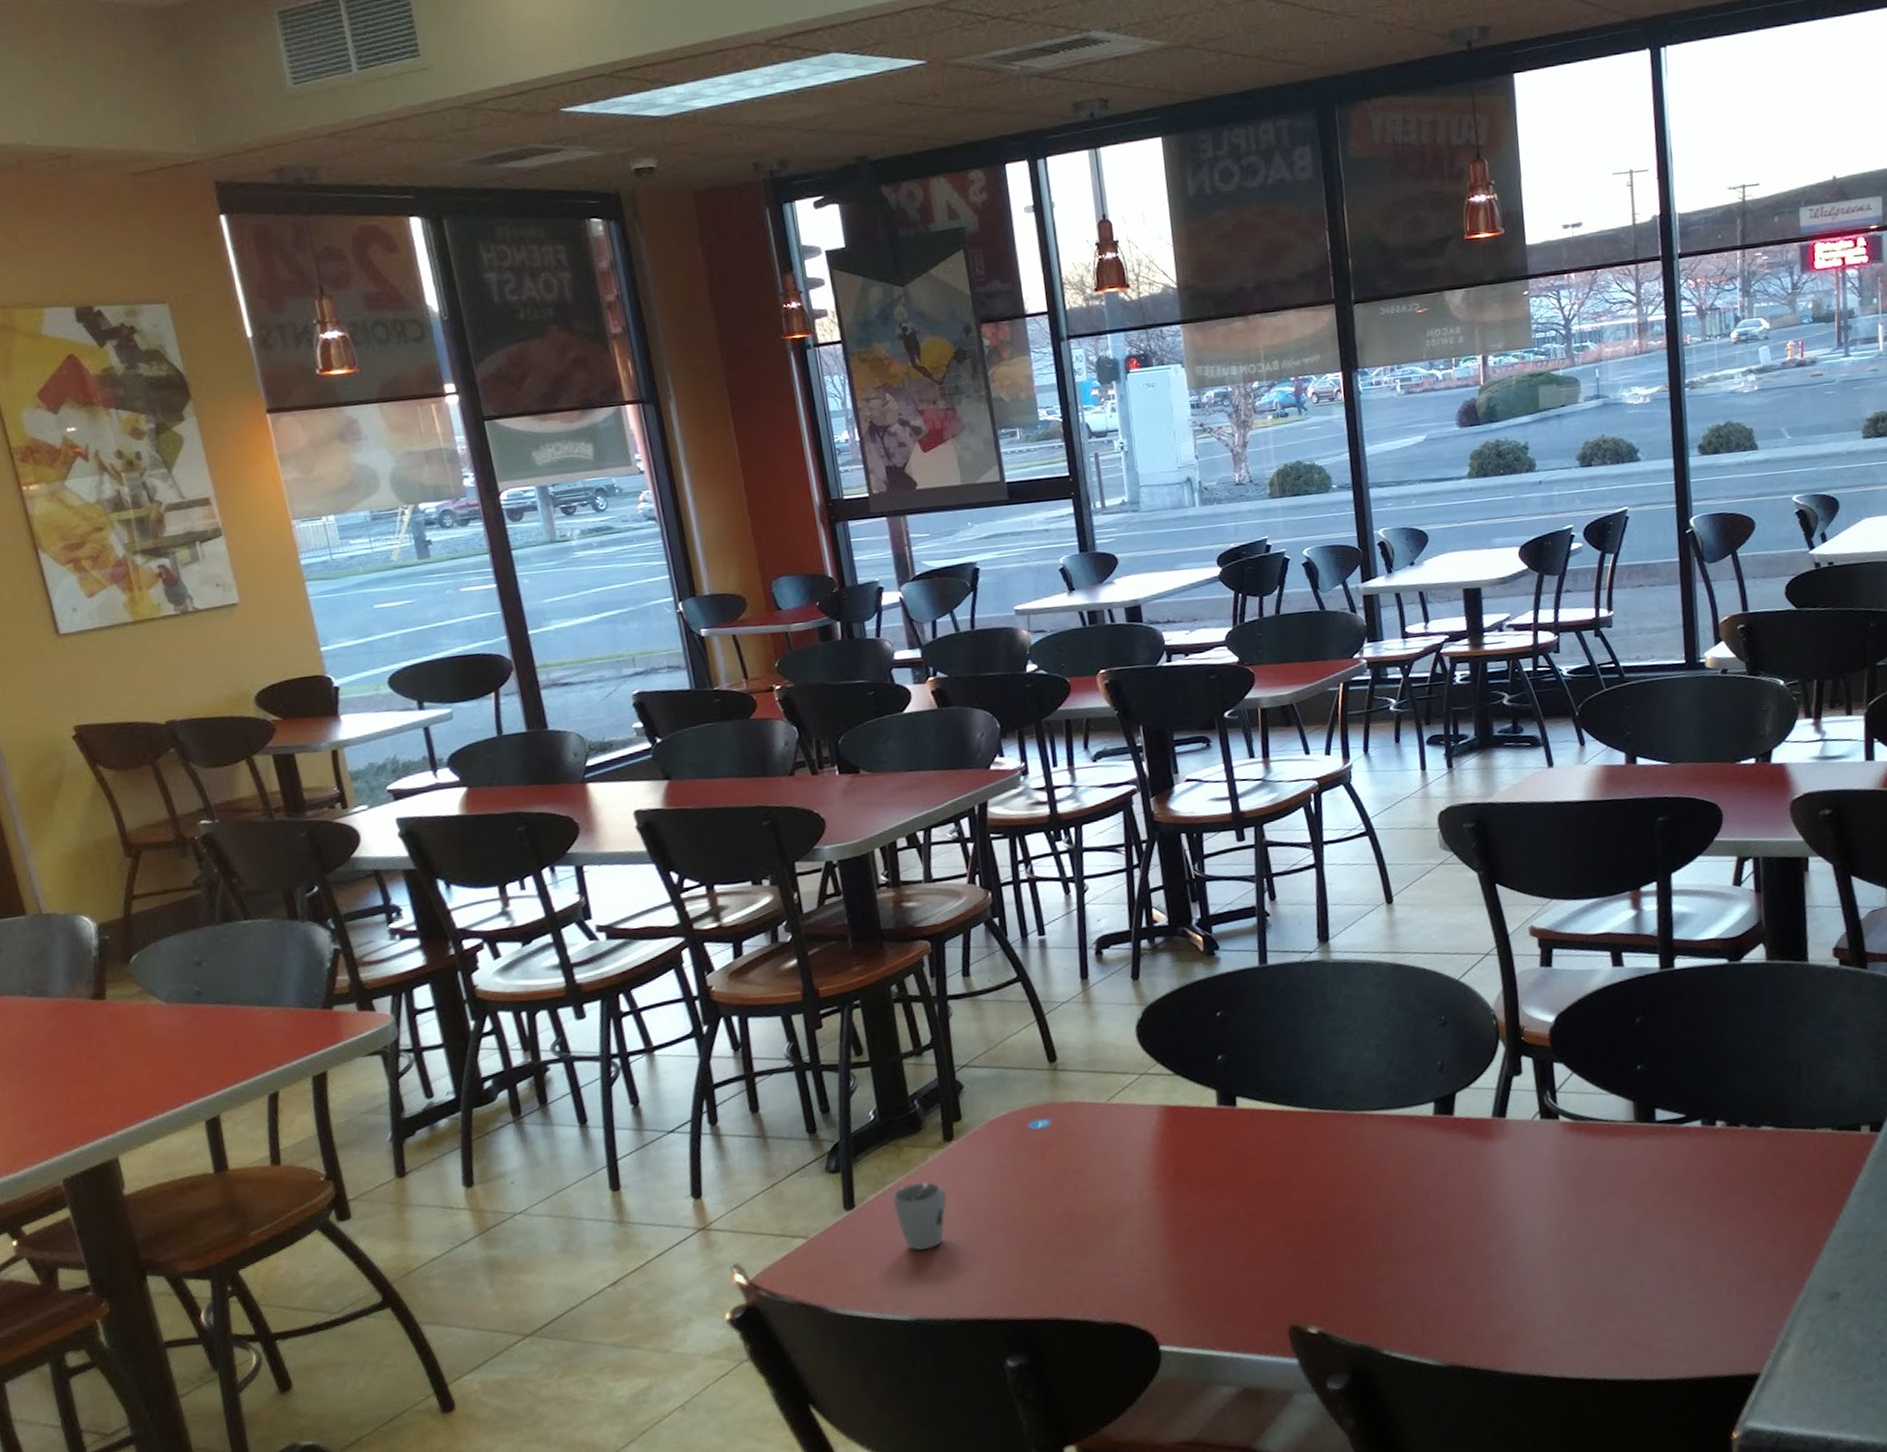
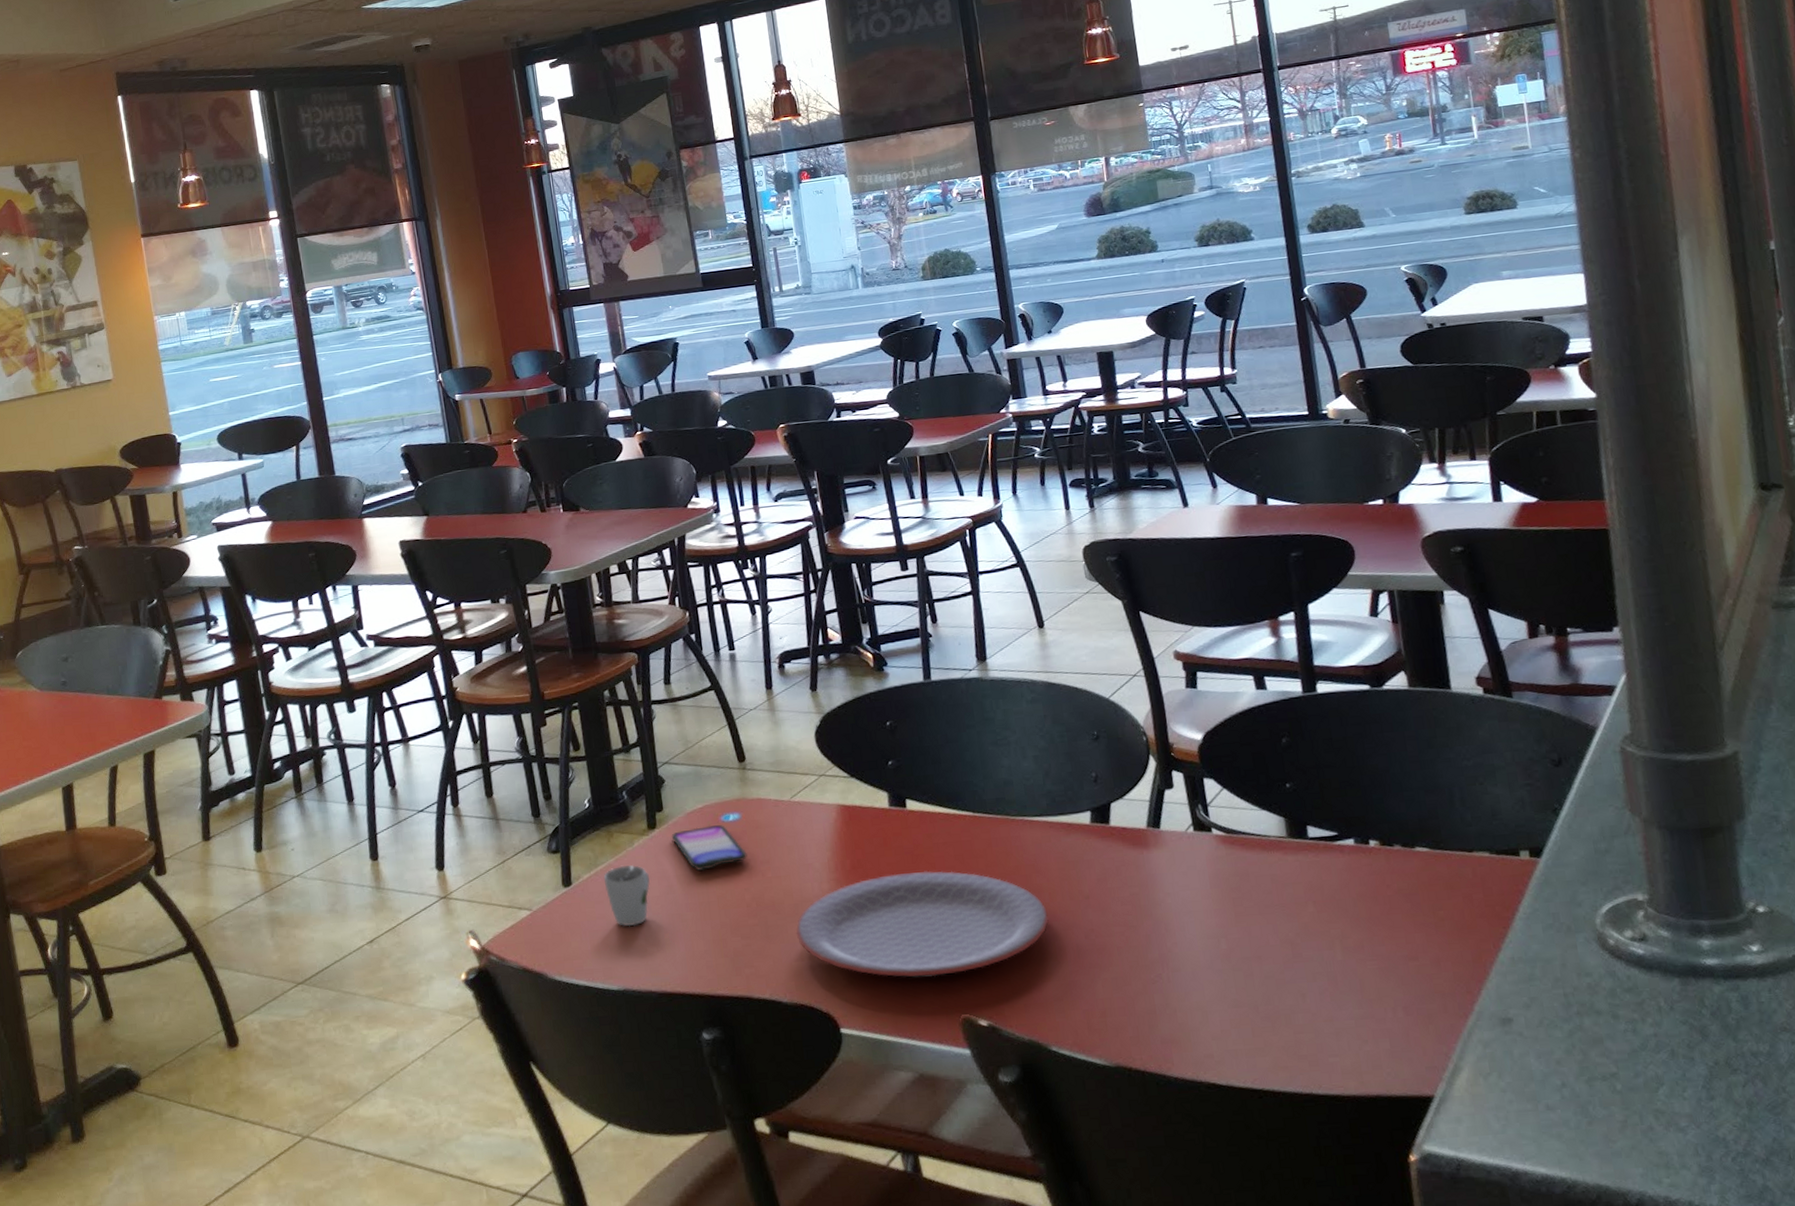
smartphone: none [971,1133,1058,1185] -> present [671,825,748,871]
plate: none [1112,1172,1386,1288] -> present [796,870,1049,978]

